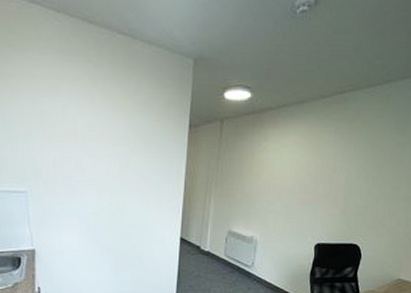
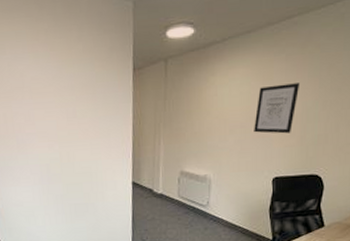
wall art: none [301,155,347,203] -> present [254,83,300,134]

